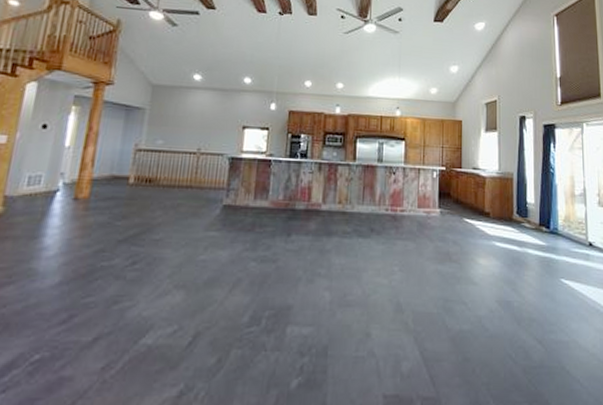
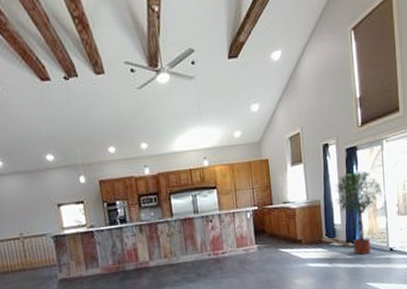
potted tree: none [530,149,582,245] -> present [335,171,383,255]

